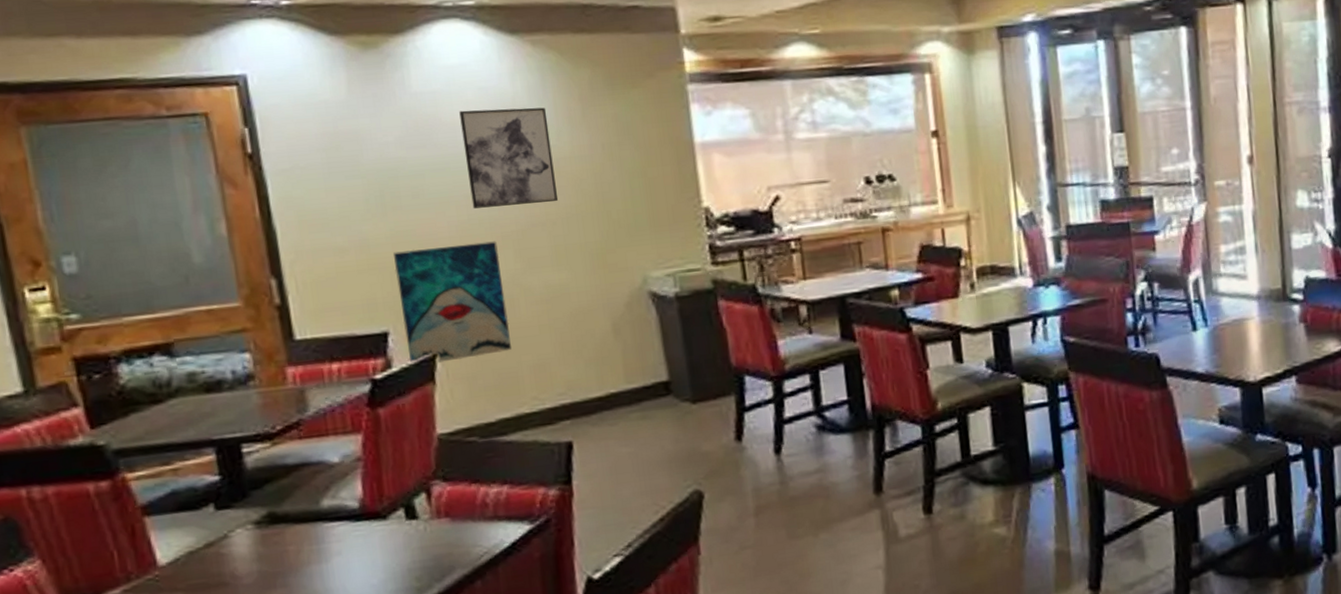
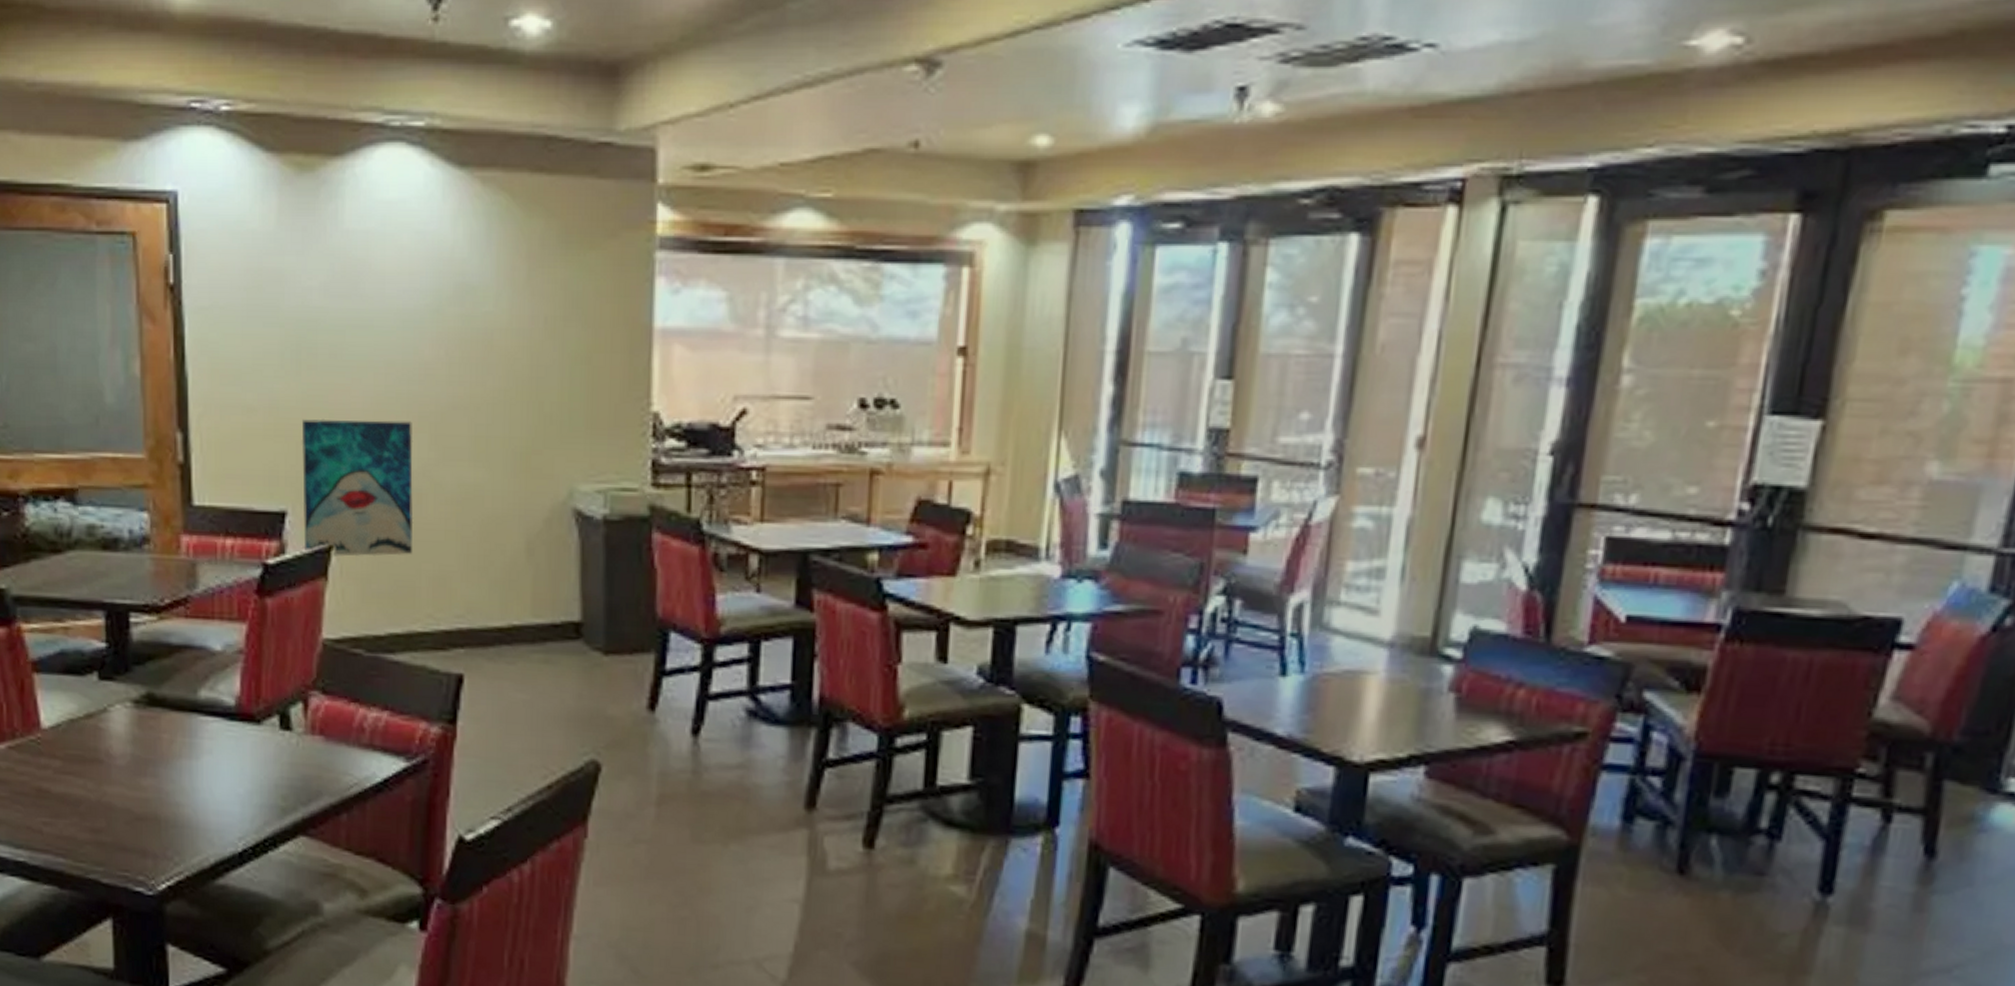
wall art: present [459,107,559,209] -> none [391,257,488,381]

